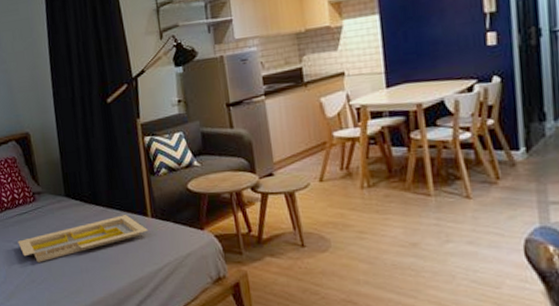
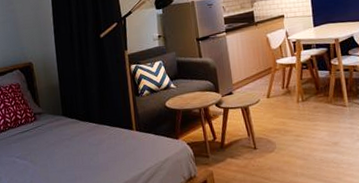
serving tray: present [18,215,148,262] -> none [19,129,133,173]

